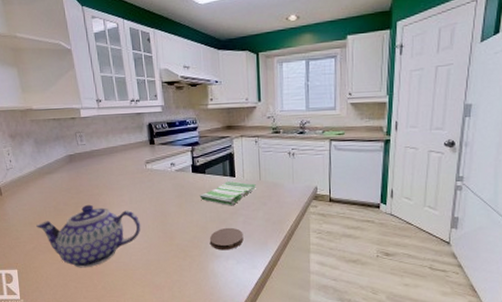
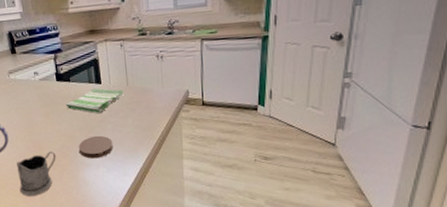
tea glass holder: none [146,241,187,288] -> present [16,151,56,197]

